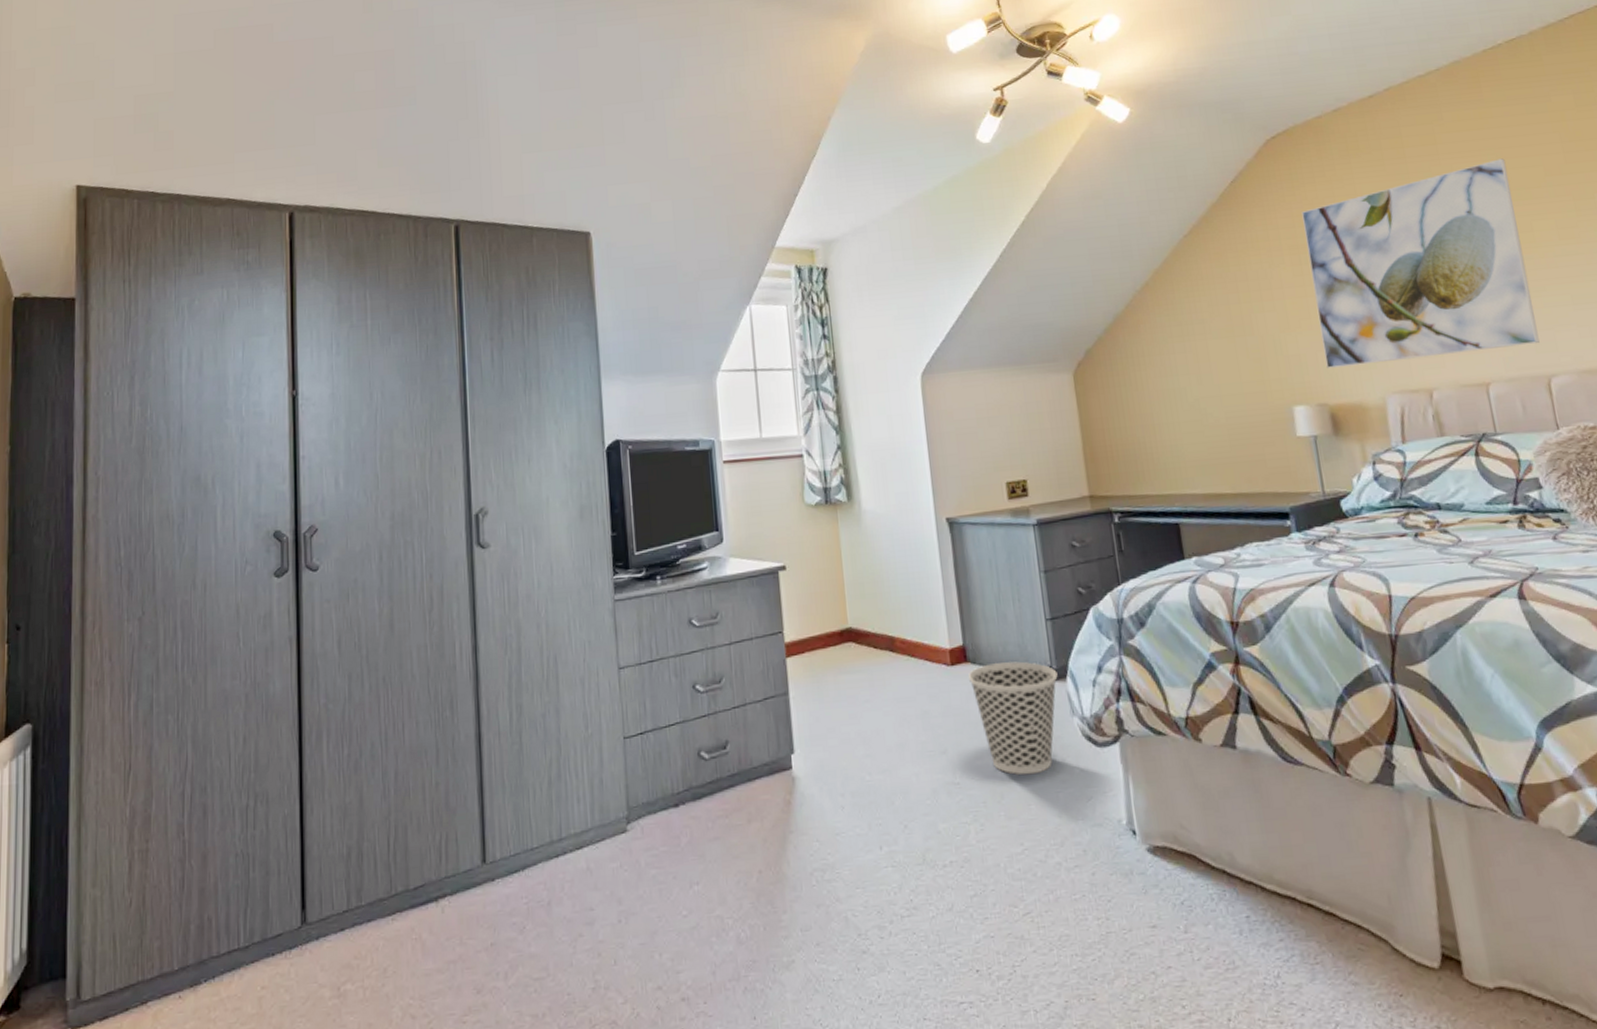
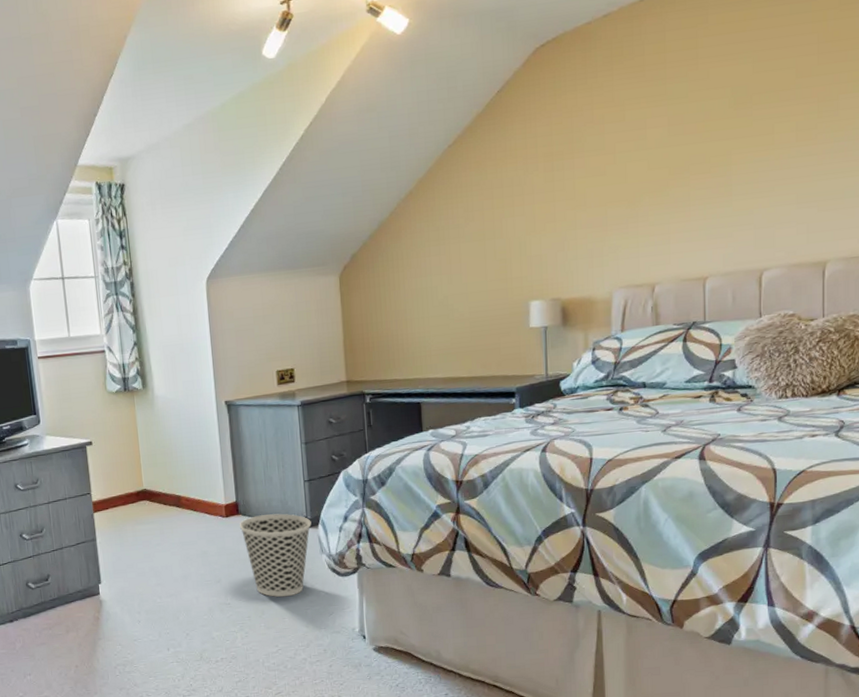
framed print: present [1301,158,1540,369] -> none [560,61,761,268]

